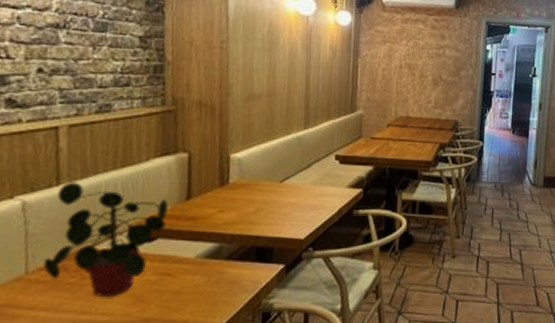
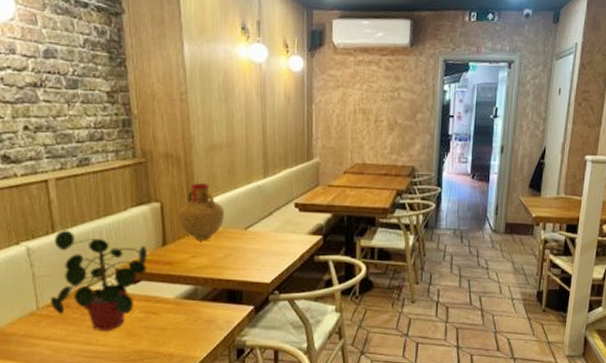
vase: none [207,133,259,193] -> present [178,183,224,240]

